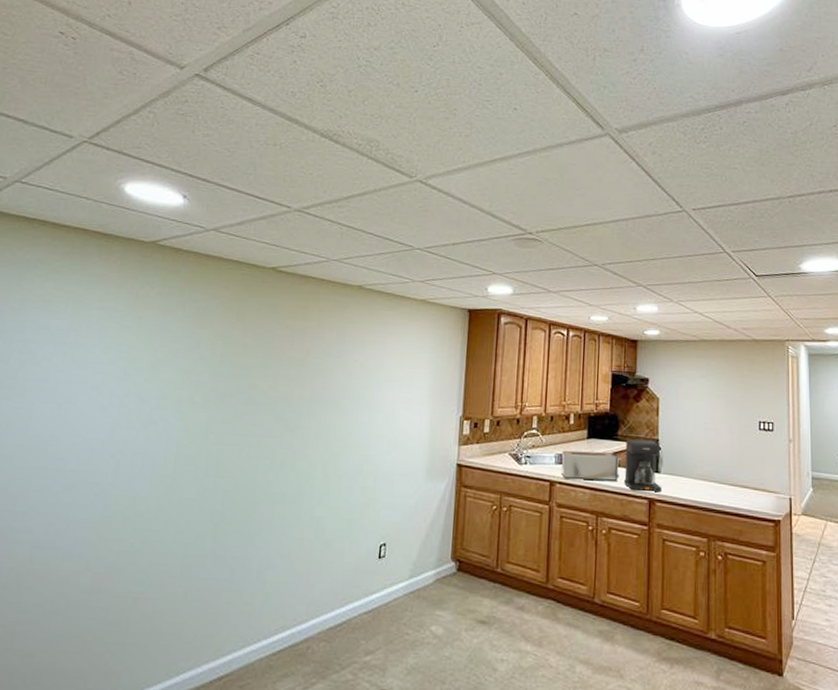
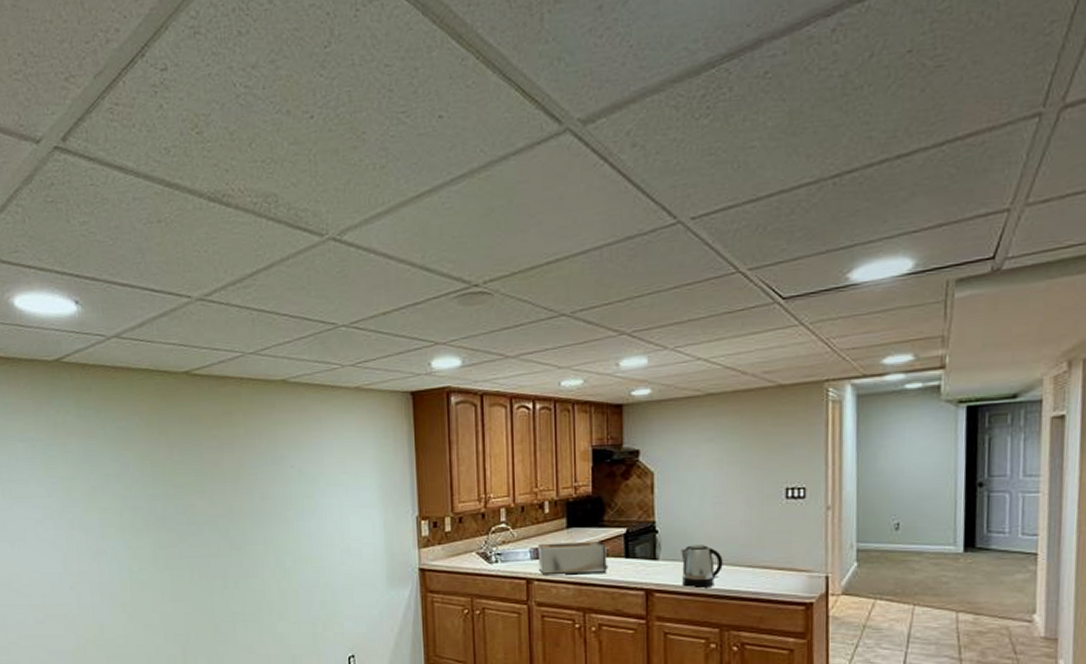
coffee maker: present [624,439,662,493] -> none [614,522,662,583]
kettle: none [678,461,711,501] -> present [681,544,723,589]

